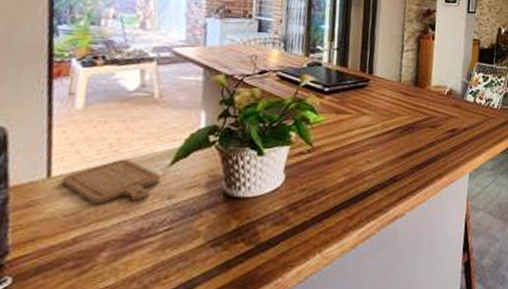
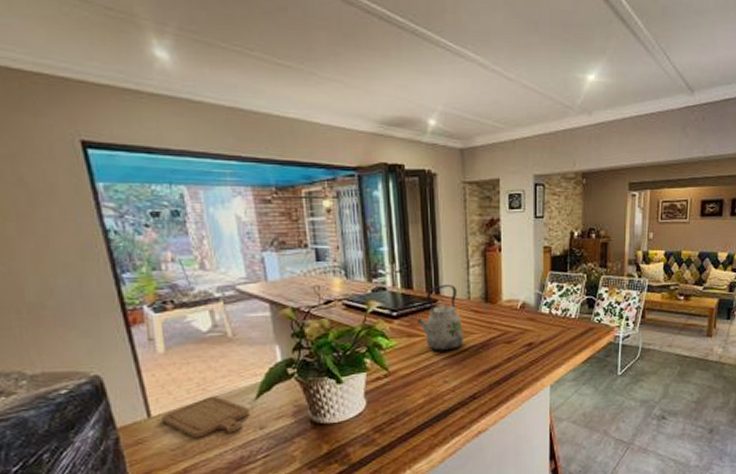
kettle: none [347,65,391,130] -> present [417,284,464,351]

